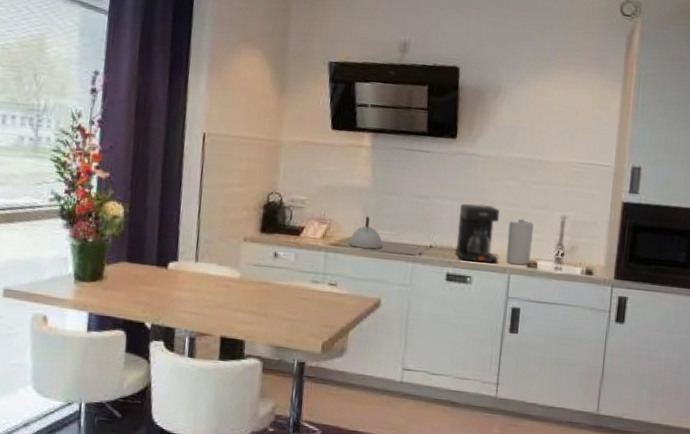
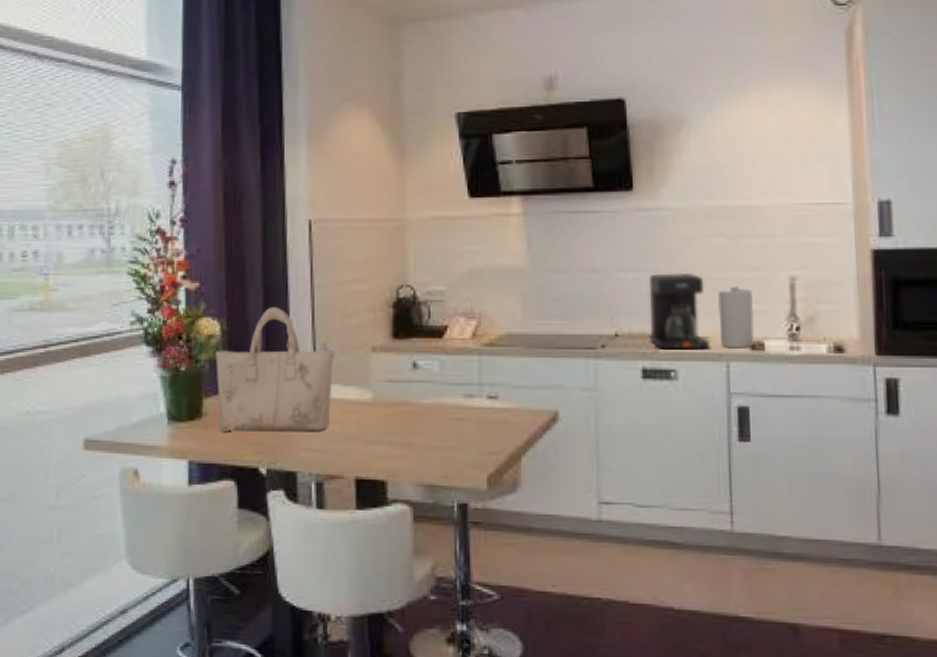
handbag: none [116,198,215,299] -> present [215,307,336,432]
kettle: present [349,216,382,249] -> none [508,303,551,346]

